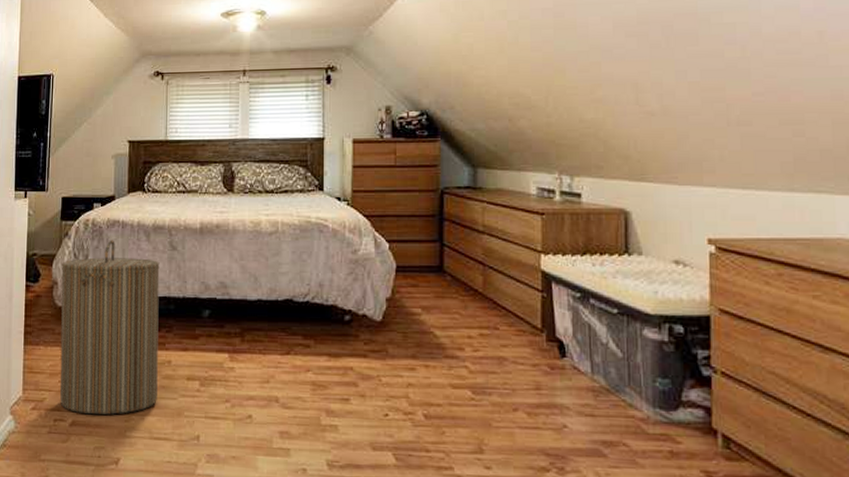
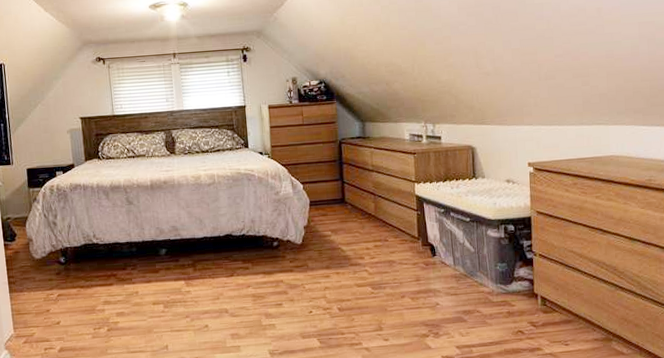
laundry hamper: present [60,240,160,415] -> none [34,200,130,341]

